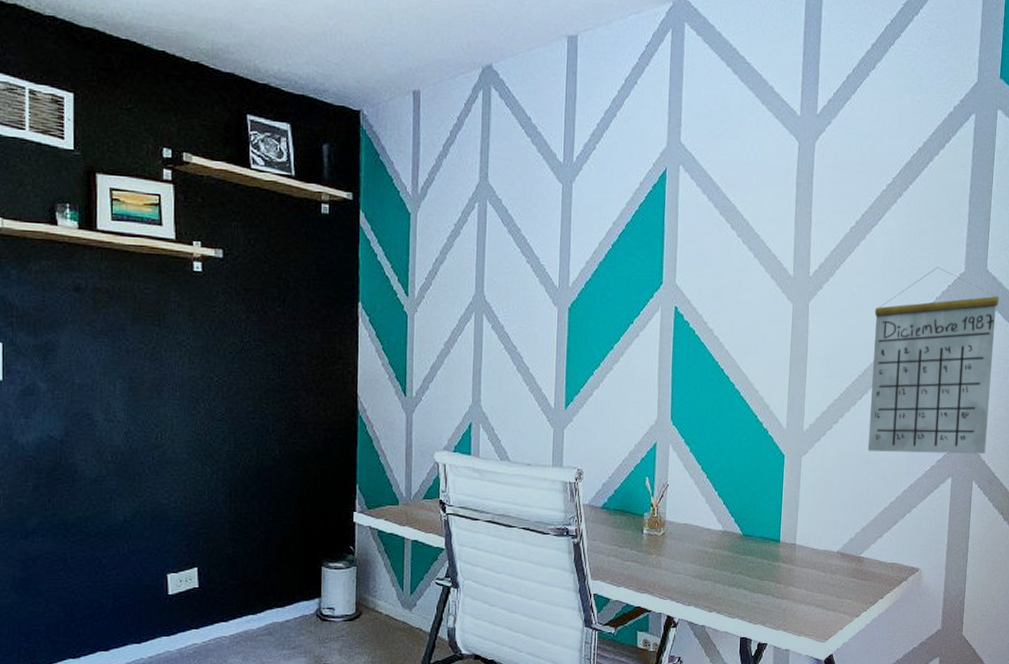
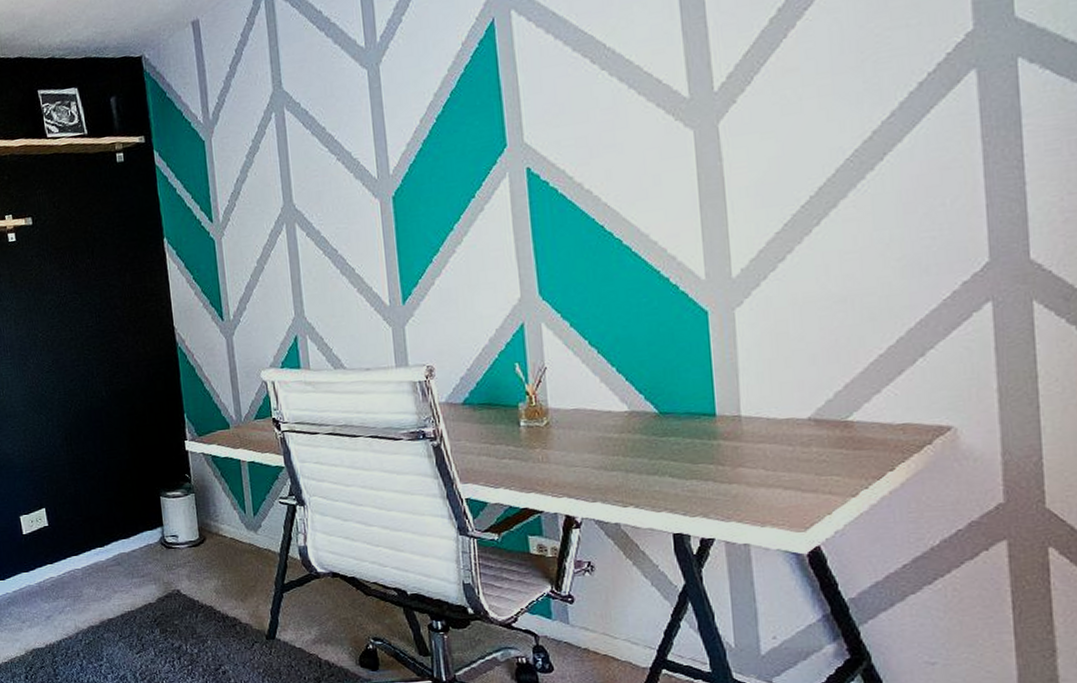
calendar: present [867,266,999,454] -> none [824,32,1051,288]

